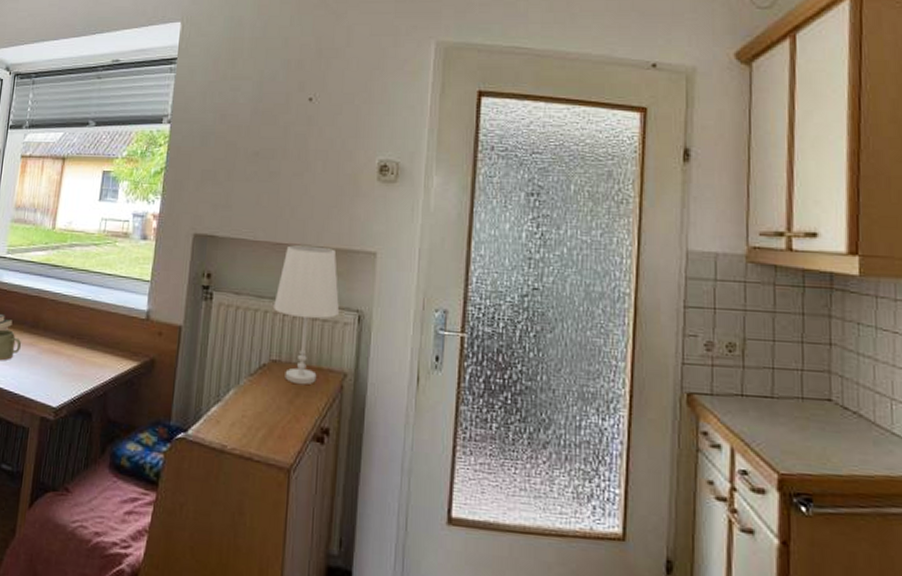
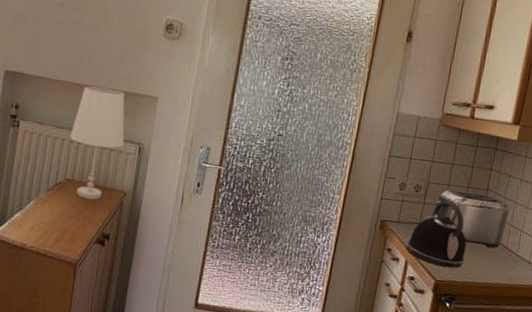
kettle: none [729,360,817,456] -> present [406,199,467,269]
toaster: none [756,347,868,426] -> present [431,189,510,249]

